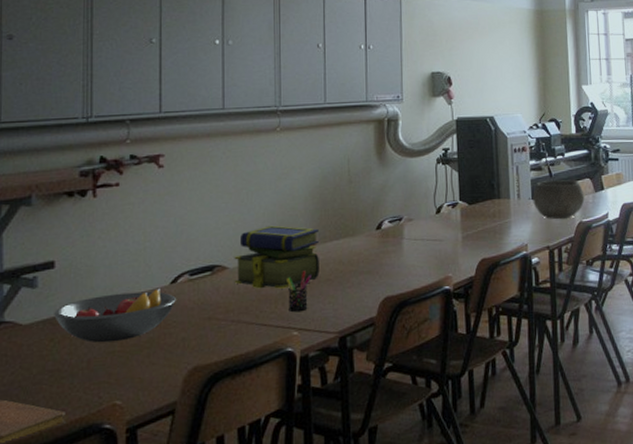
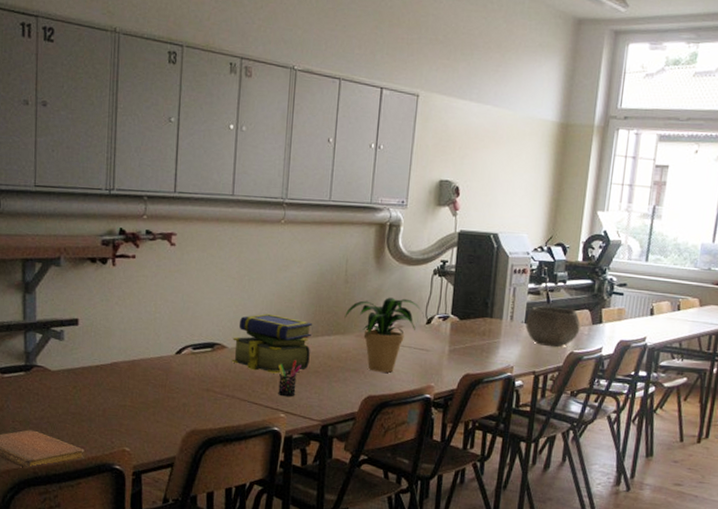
fruit bowl: present [53,288,176,343] -> none [76,355,180,398]
potted plant: none [352,191,434,271] -> present [344,297,425,373]

